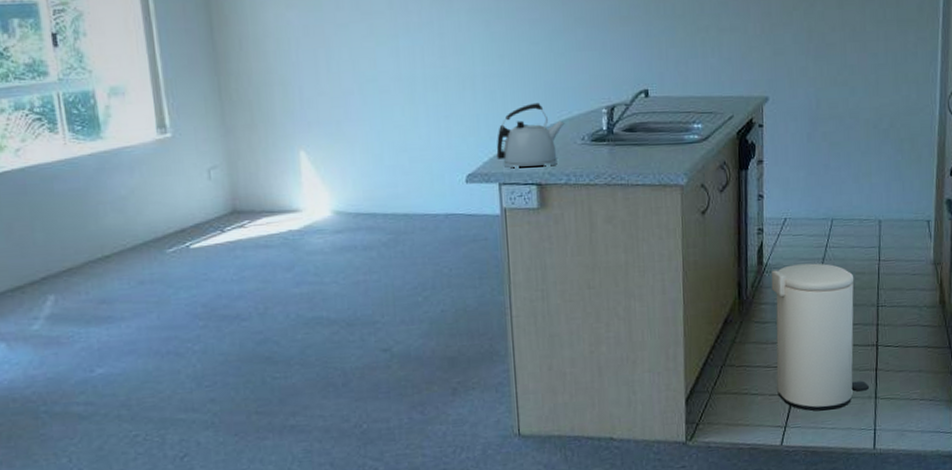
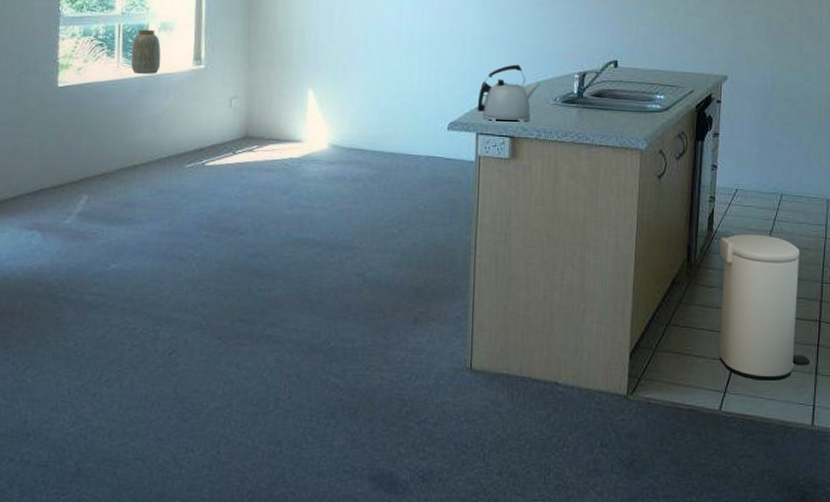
vase: none [77,96,118,150] -> present [130,29,161,74]

